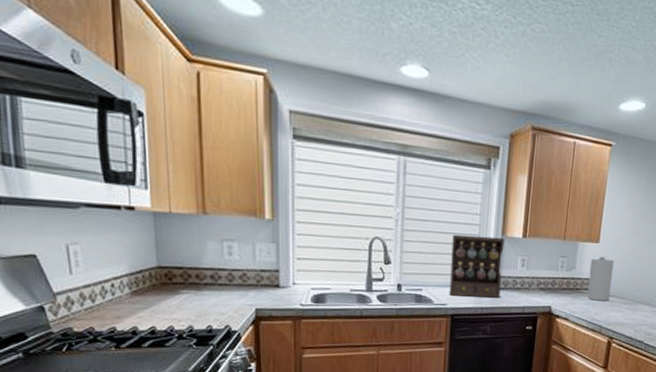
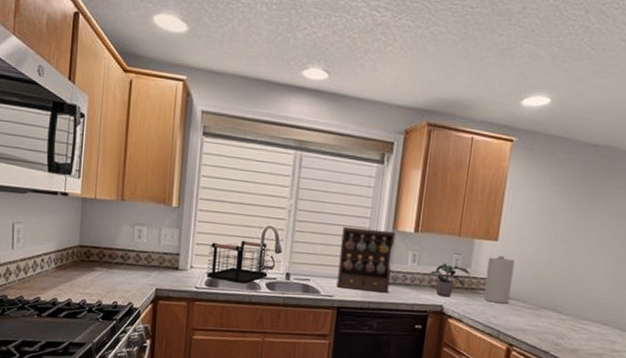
dish rack: none [312,252,379,299] -> present [207,240,270,285]
potted plant: none [537,266,576,299] -> present [428,263,471,297]

